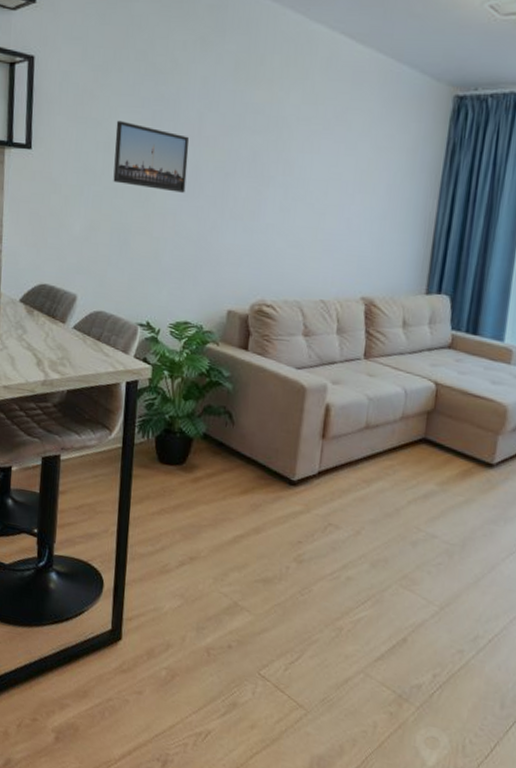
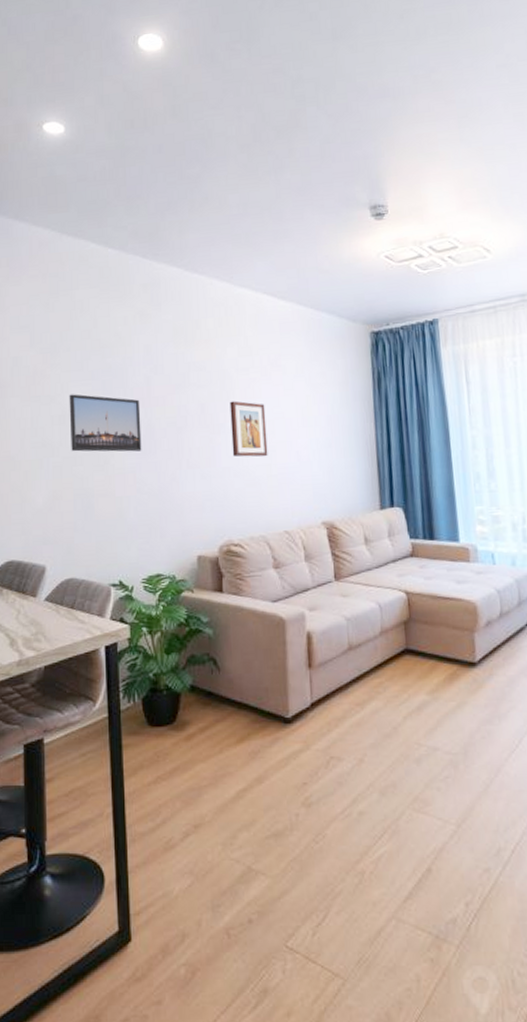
wall art: none [279,152,322,219] -> present [230,400,268,457]

